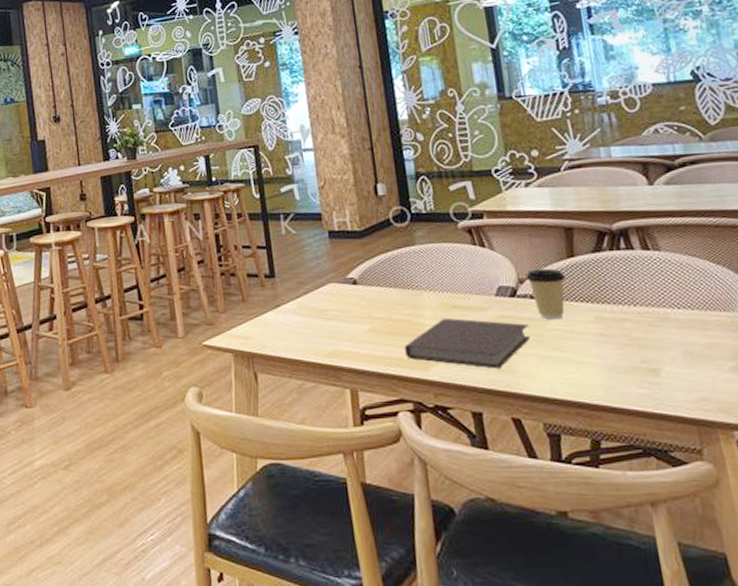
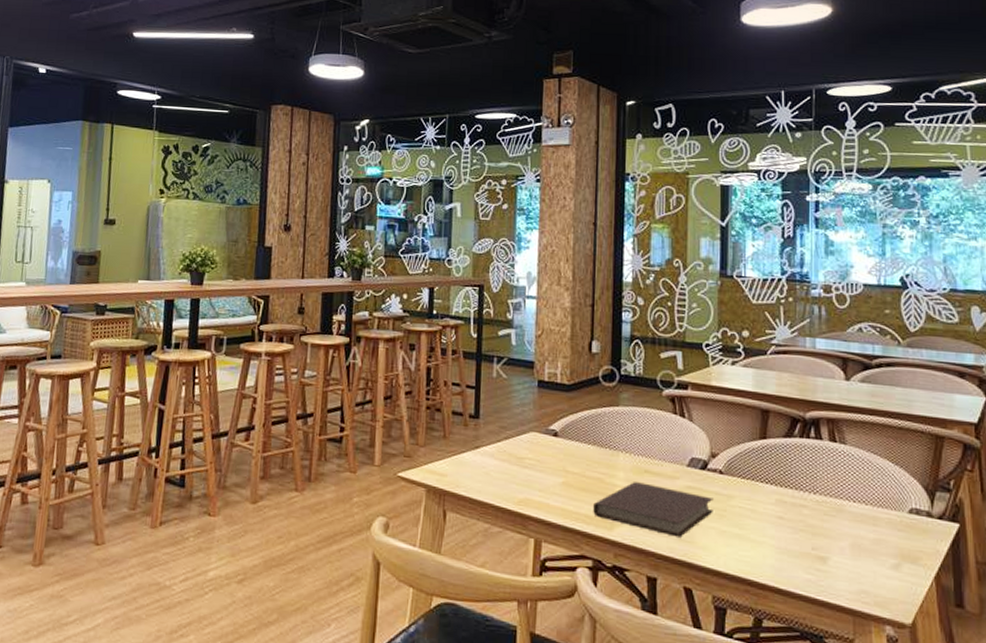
coffee cup: present [525,268,566,320] -> none [718,445,756,498]

